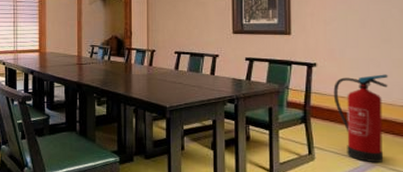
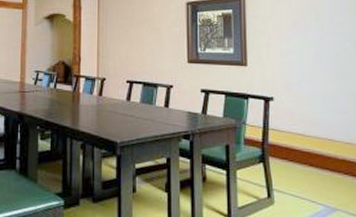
fire extinguisher: present [333,74,388,163] -> none [291,110,345,207]

